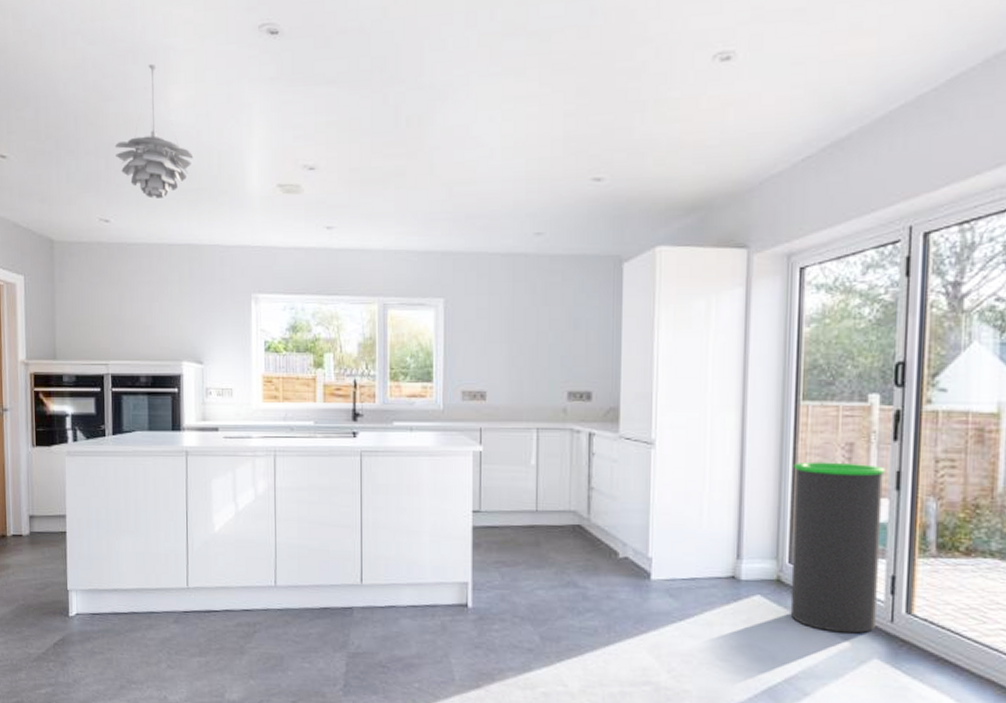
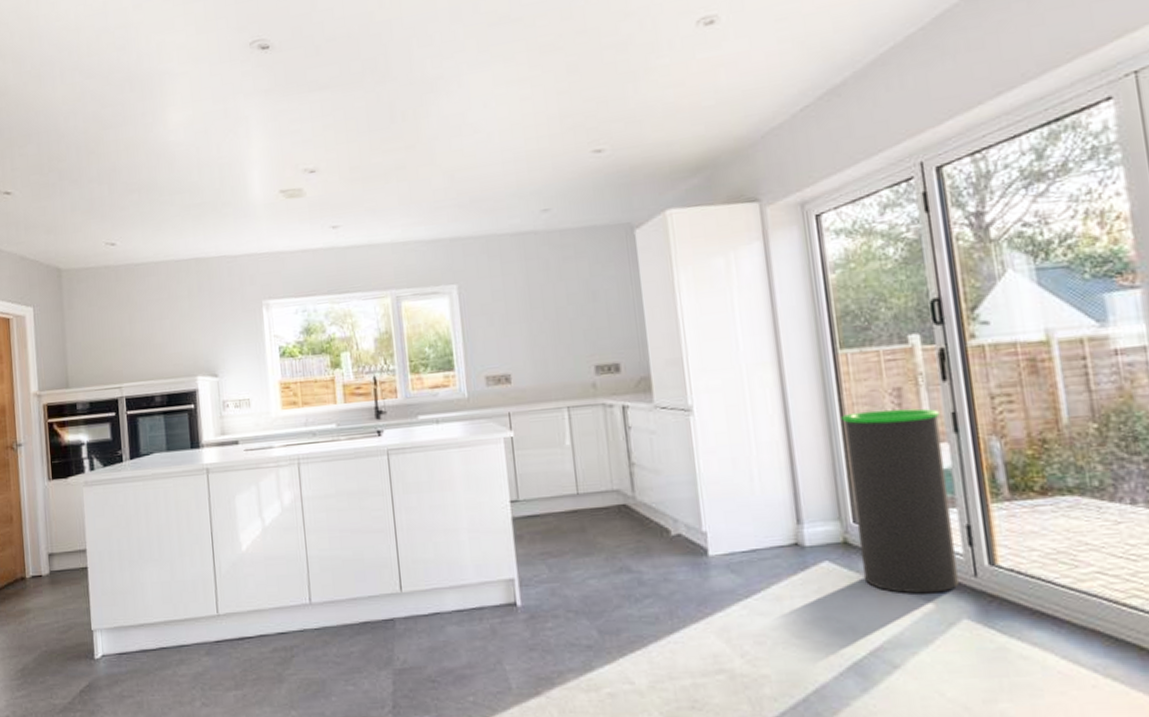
pendant light: present [114,63,194,199] -> none [116,89,195,218]

